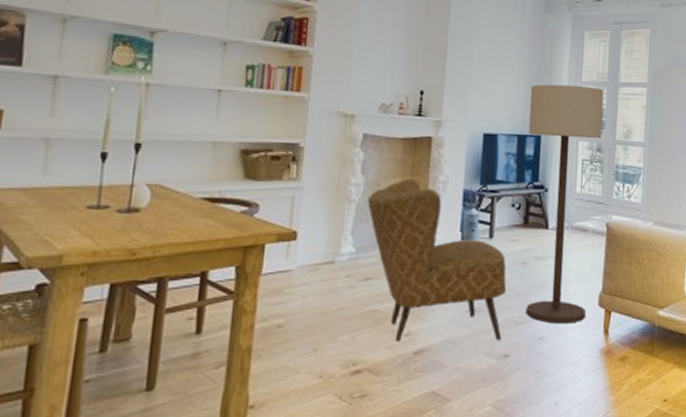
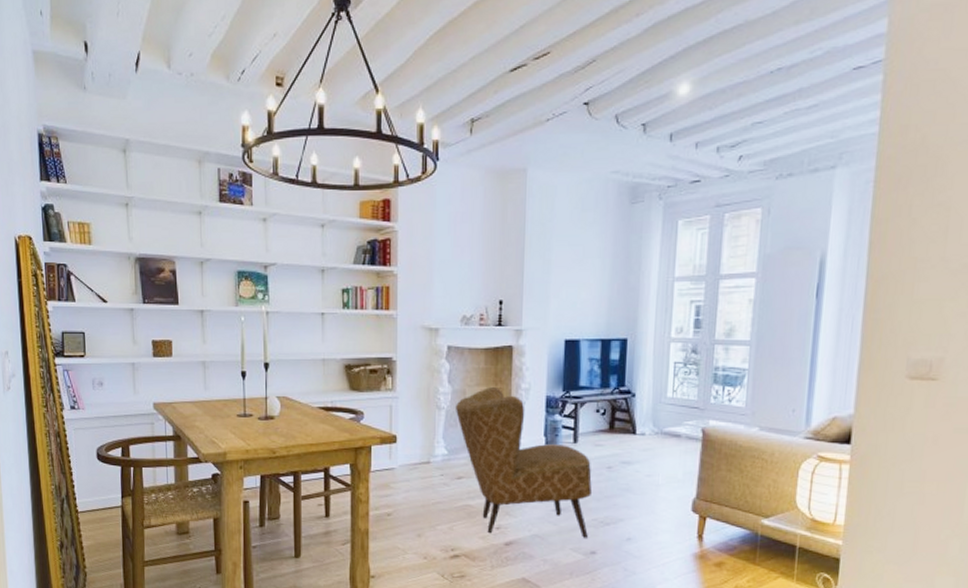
floor lamp: present [526,84,604,324] -> none [612,283,701,527]

